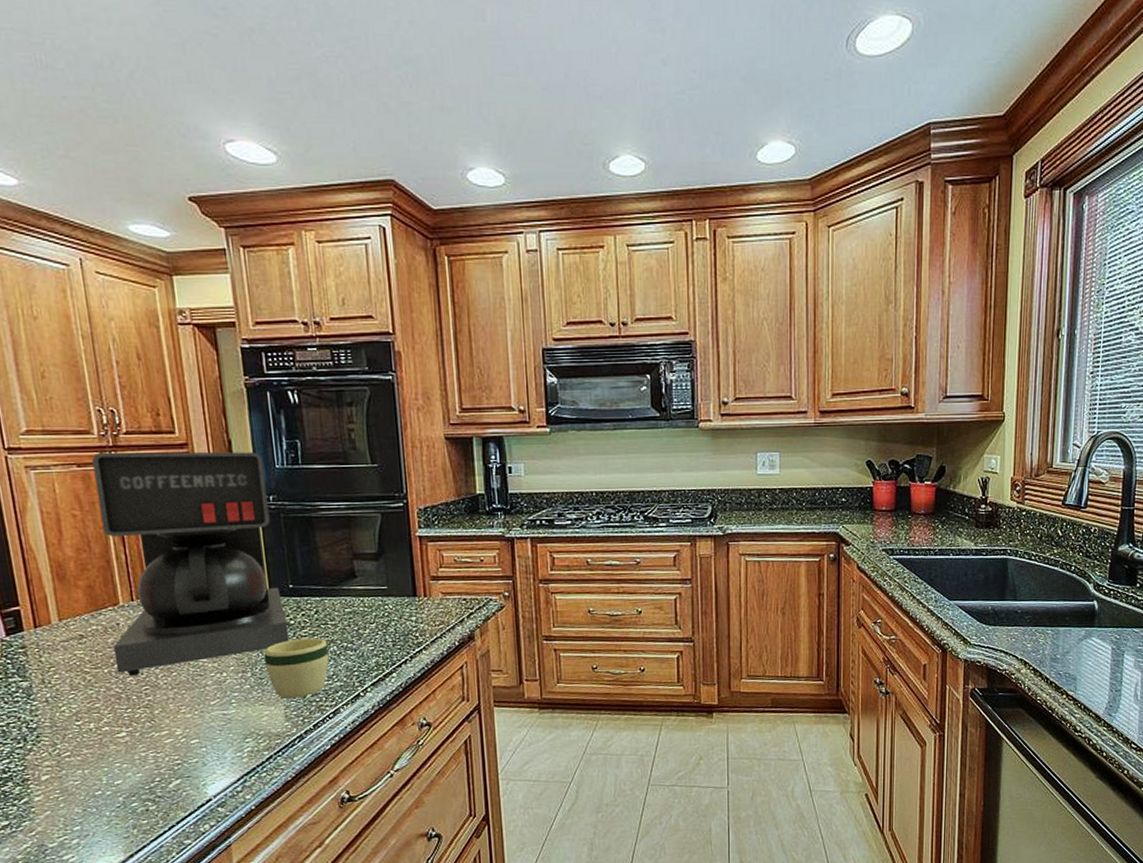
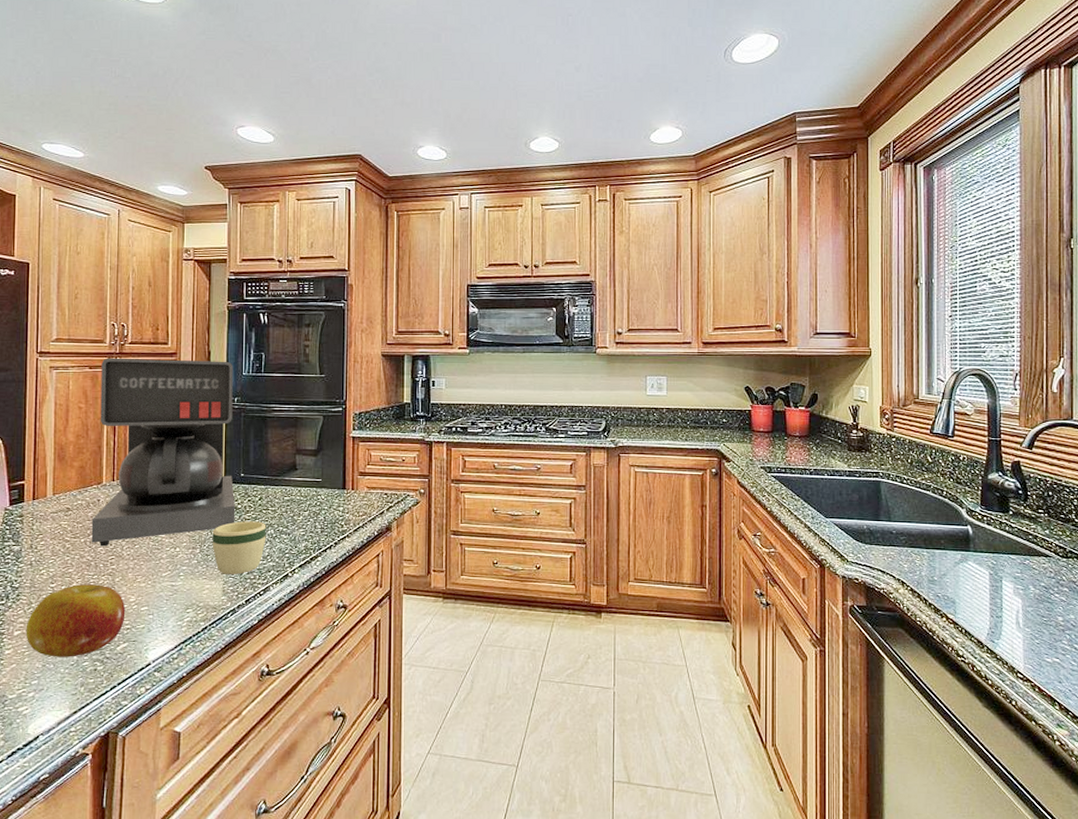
fruit: none [54,718,173,801] -> present [25,584,126,657]

